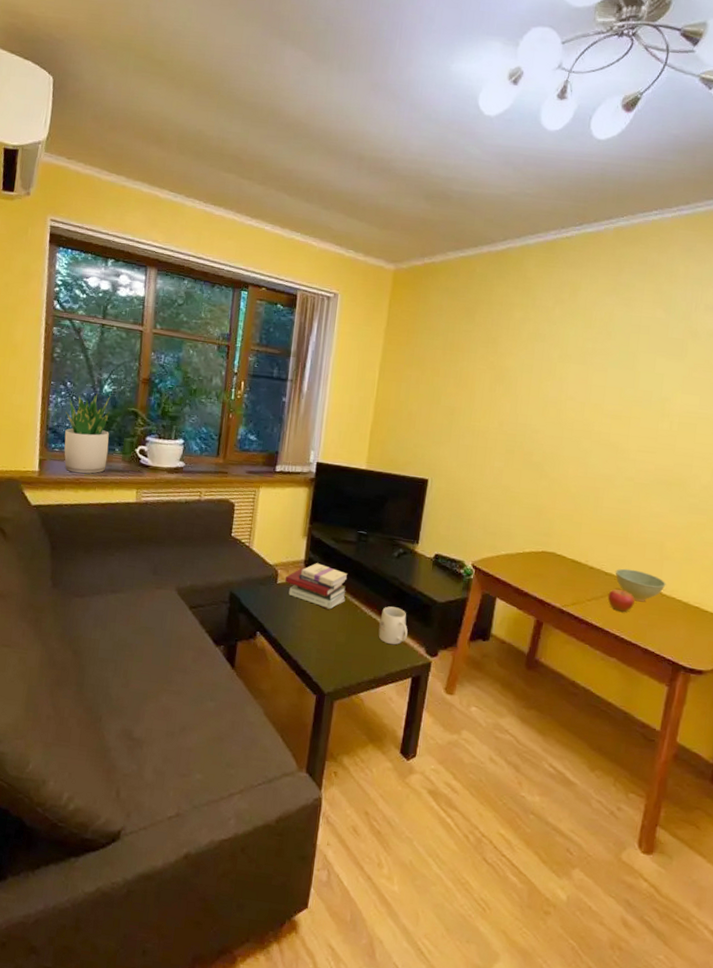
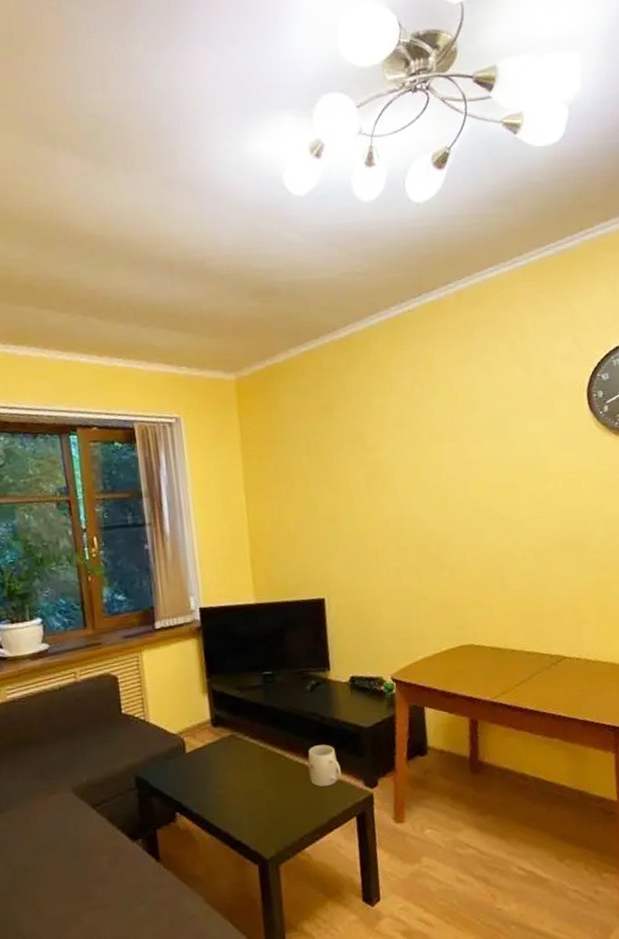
books: present [285,563,348,610] -> none [194,718,266,767]
fruit: present [607,589,635,612] -> none [535,665,563,689]
bowl: present [615,568,666,602] -> none [536,642,589,674]

